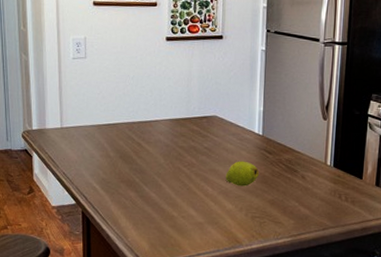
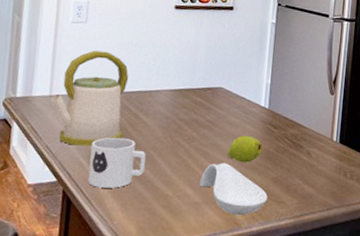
kettle: none [63,84,129,173] -> present [51,50,129,146]
mug: none [101,164,151,210] -> present [88,137,146,188]
spoon rest: none [202,187,266,234] -> present [200,163,268,216]

